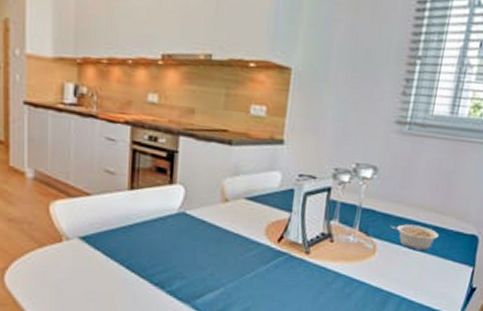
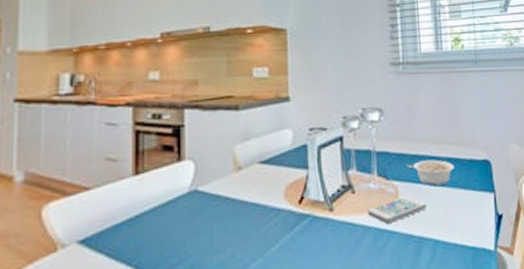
smartphone: none [342,254,402,275] -> present [367,196,427,224]

